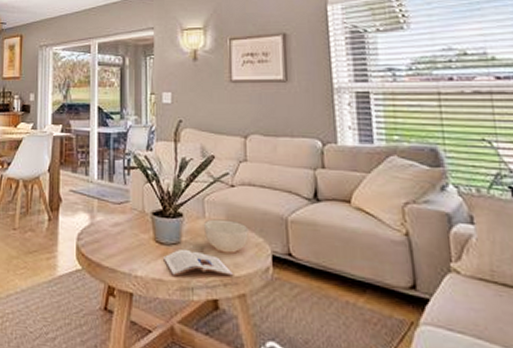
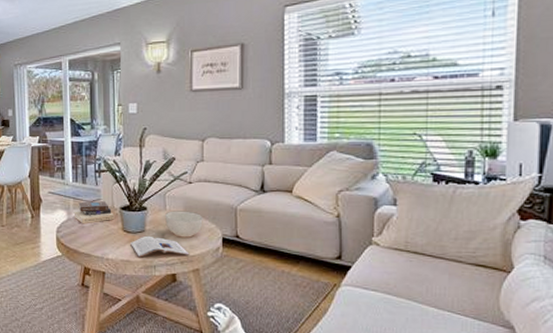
books: none [97,203,145,231] -> present [73,201,115,224]

